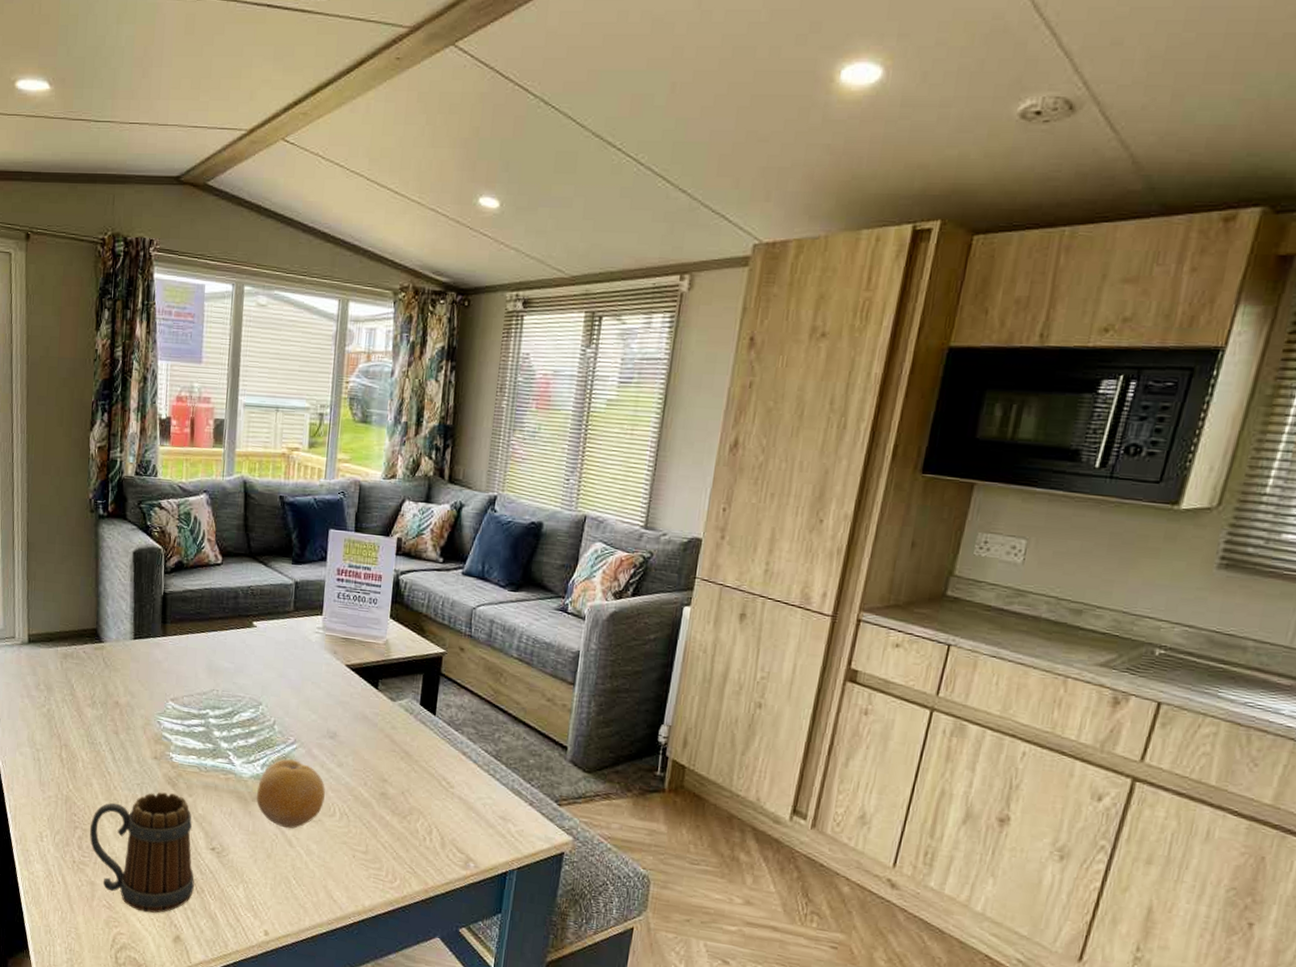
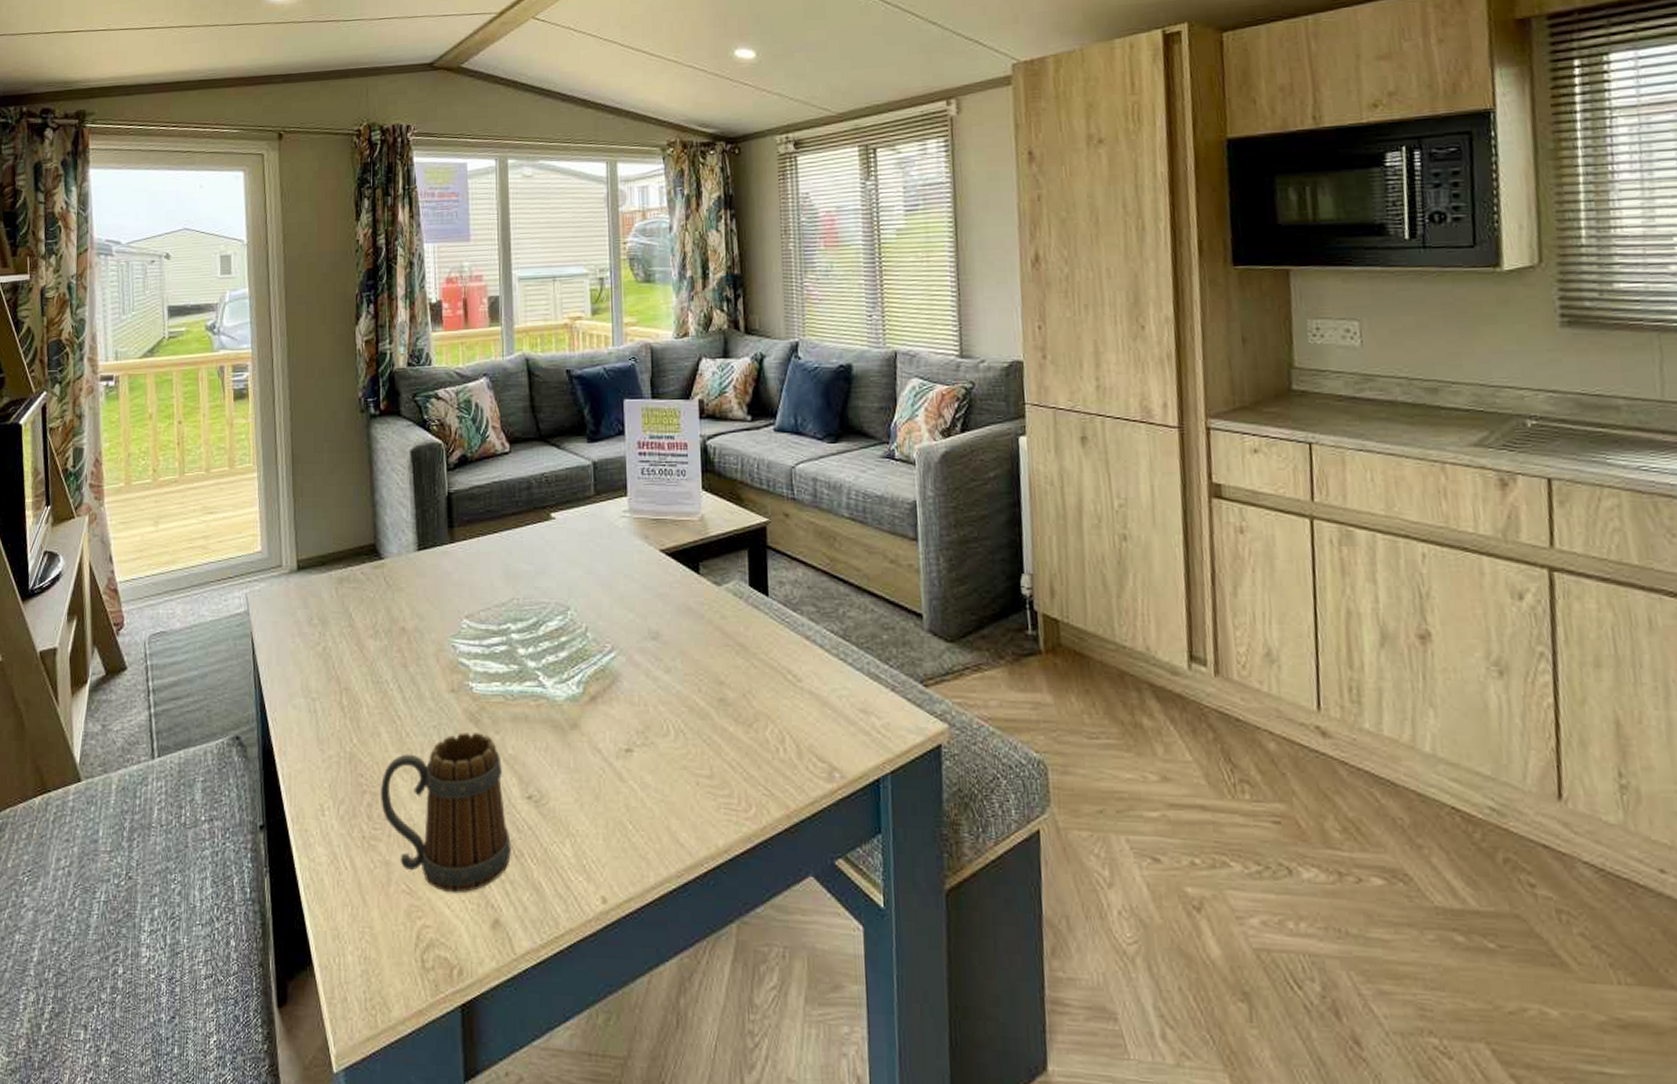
fruit: present [256,759,325,829] -> none [575,672,654,759]

